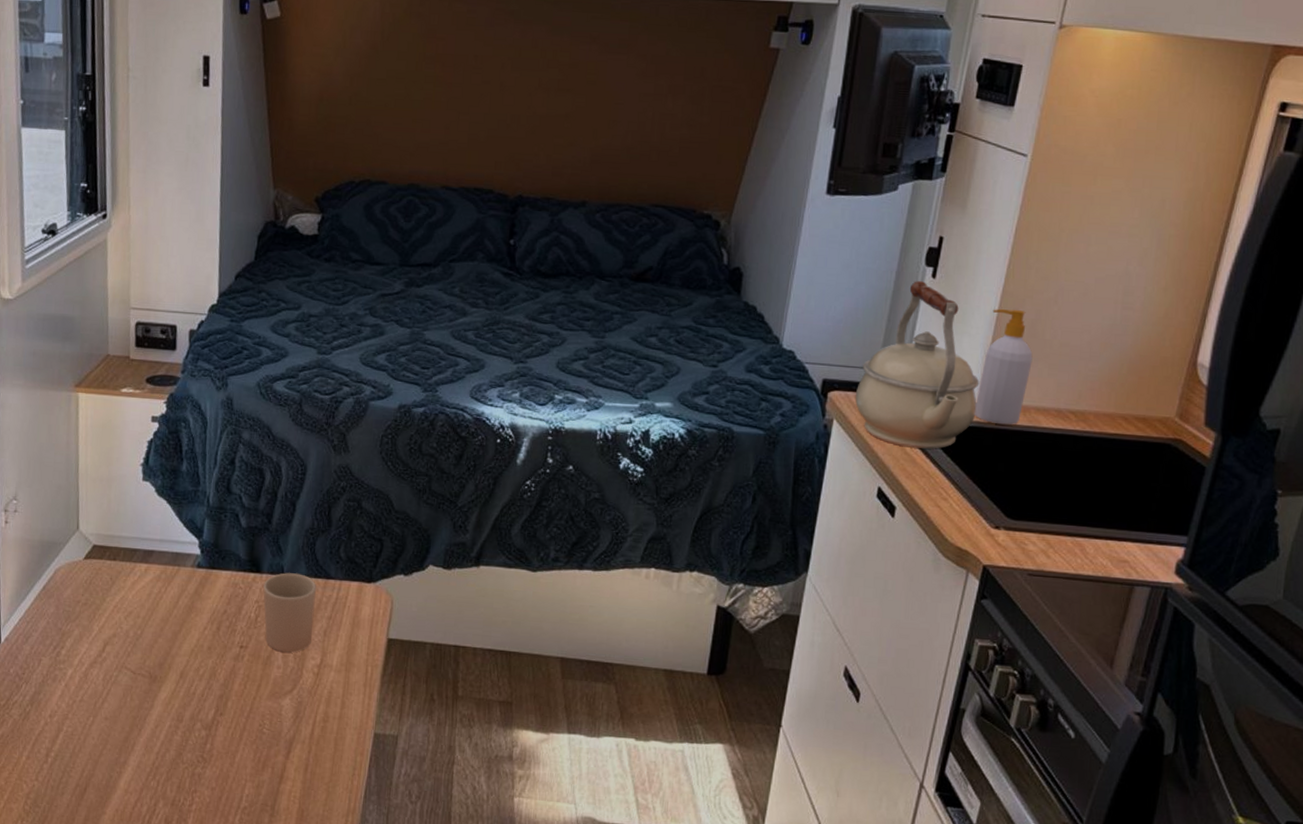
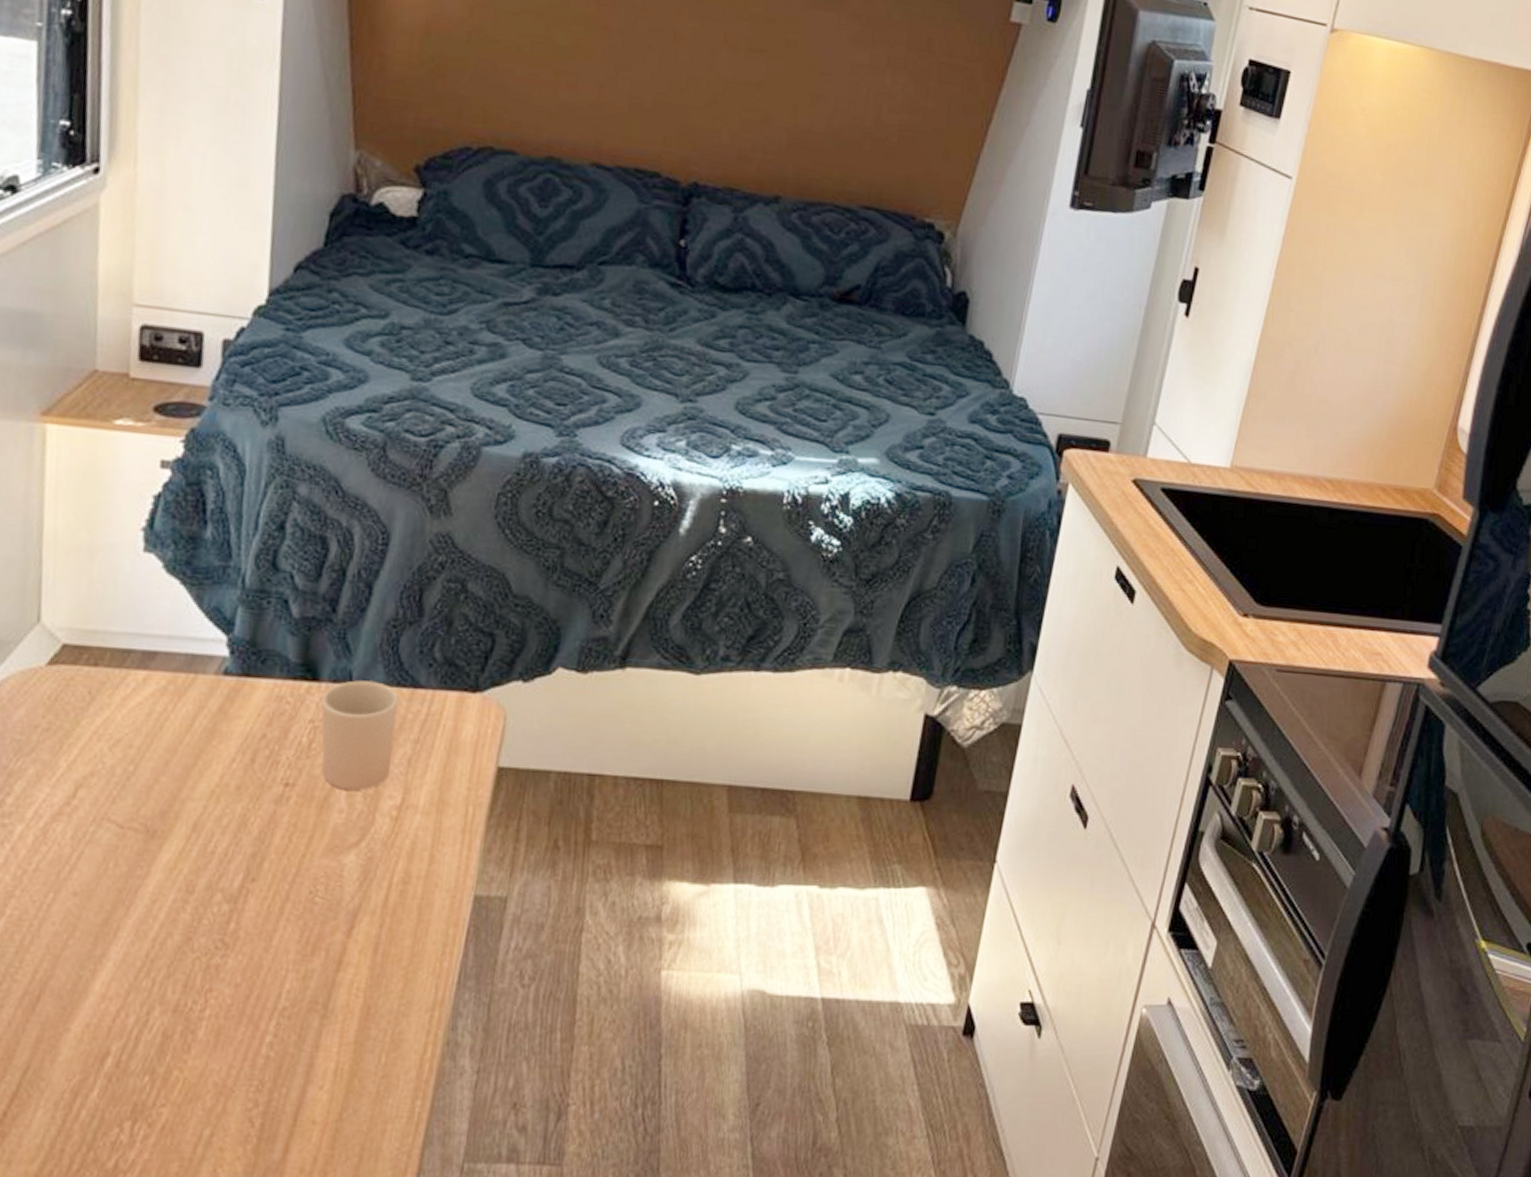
kettle: present [854,281,980,449] -> none [1093,319,1233,522]
soap bottle: present [975,309,1033,425] -> none [1226,356,1291,495]

